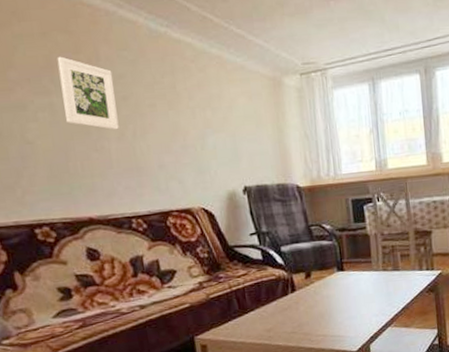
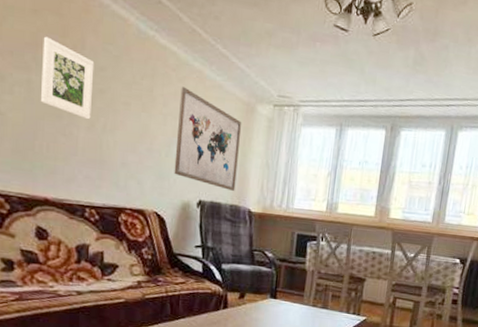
wall art: none [203,75,279,170] -> present [174,86,242,191]

